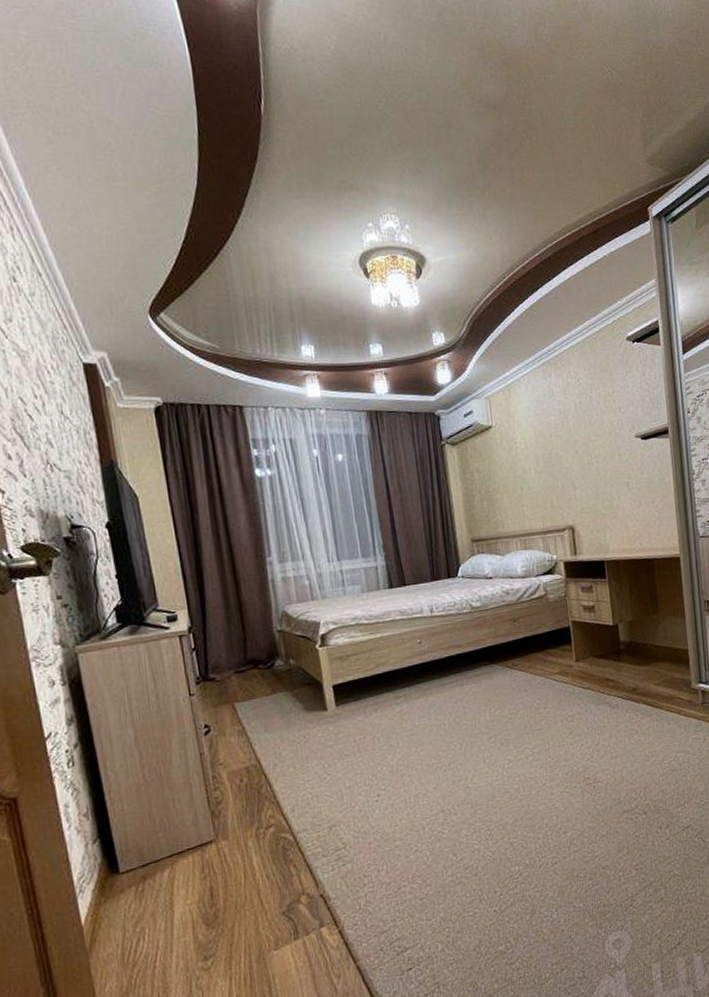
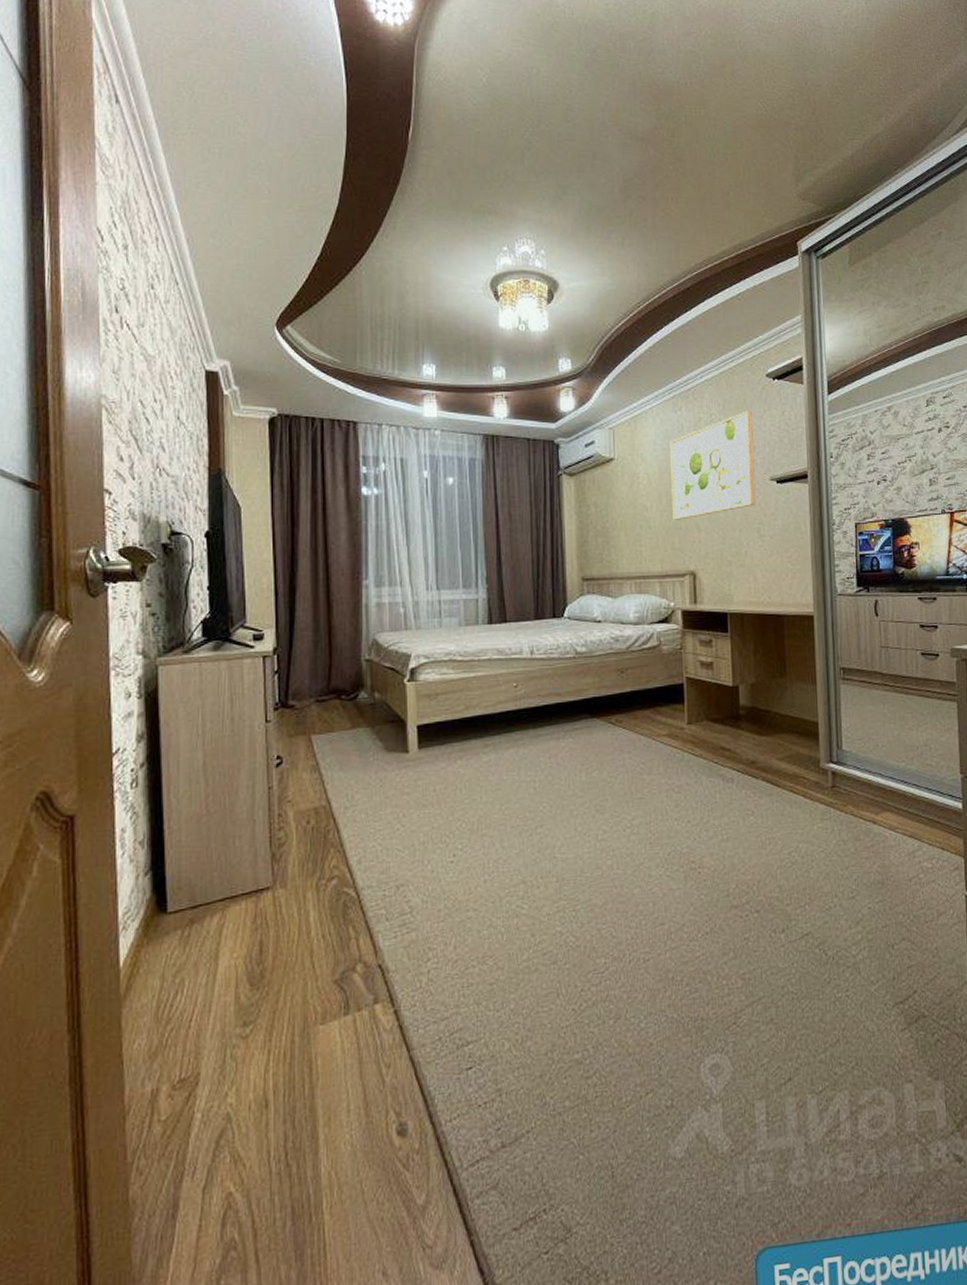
wall art: none [542,373,624,480] -> present [670,410,756,520]

